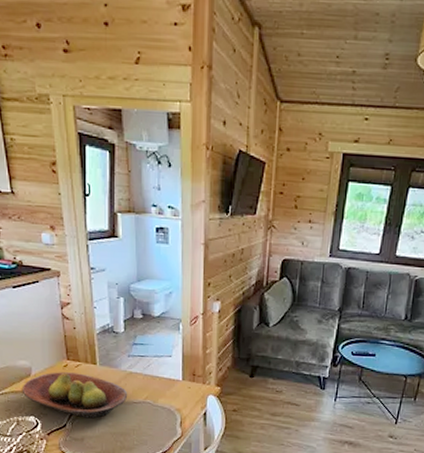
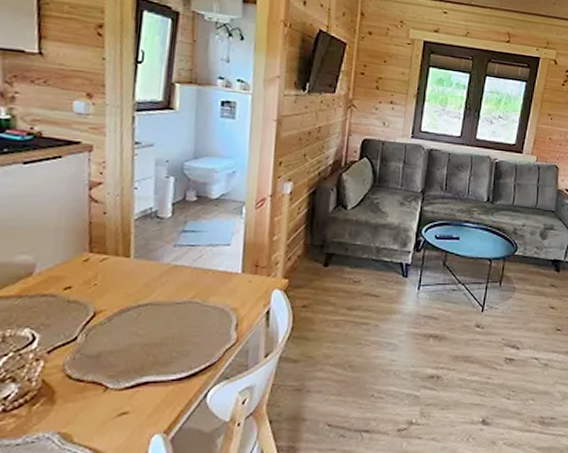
fruit bowl: present [21,372,128,418] -> none [16,268,170,326]

